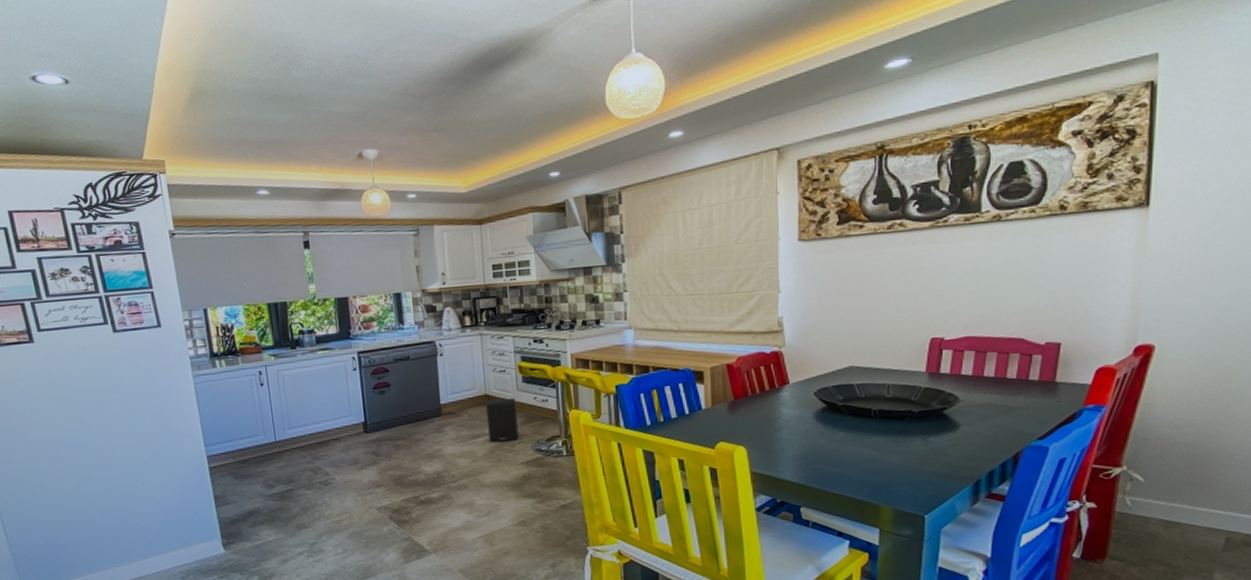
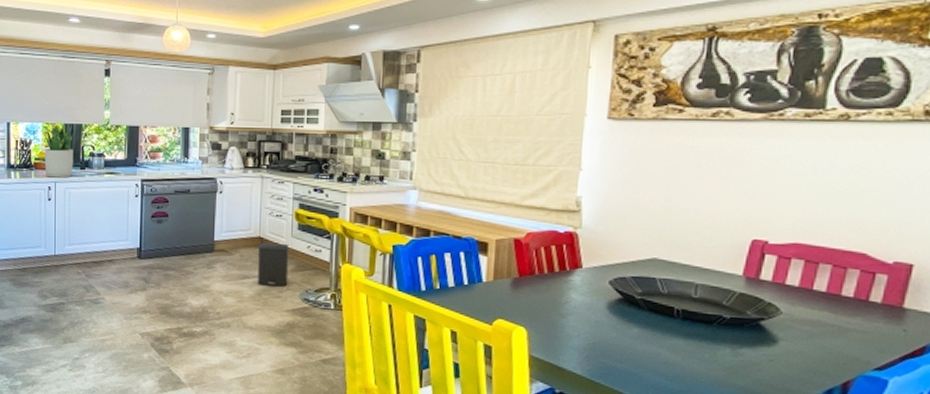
planter: none [247,302,284,362] -> present [44,123,74,178]

